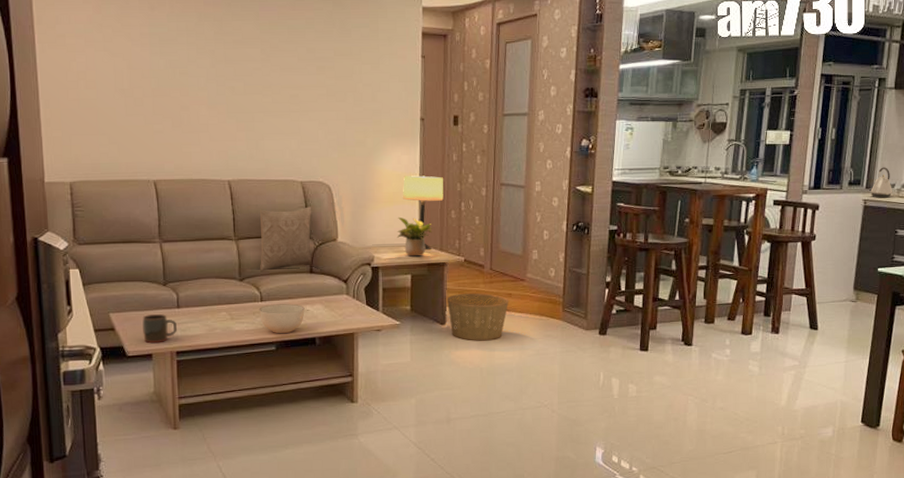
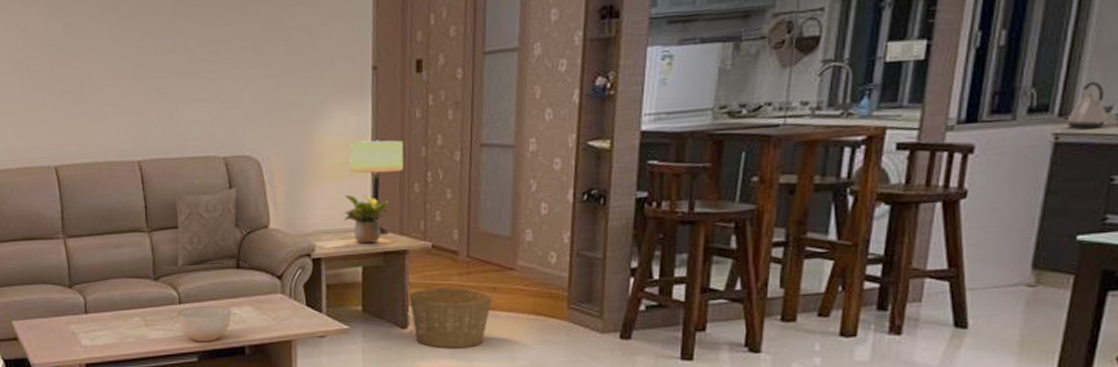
mug: present [142,314,177,343] -> none [47,321,86,354]

